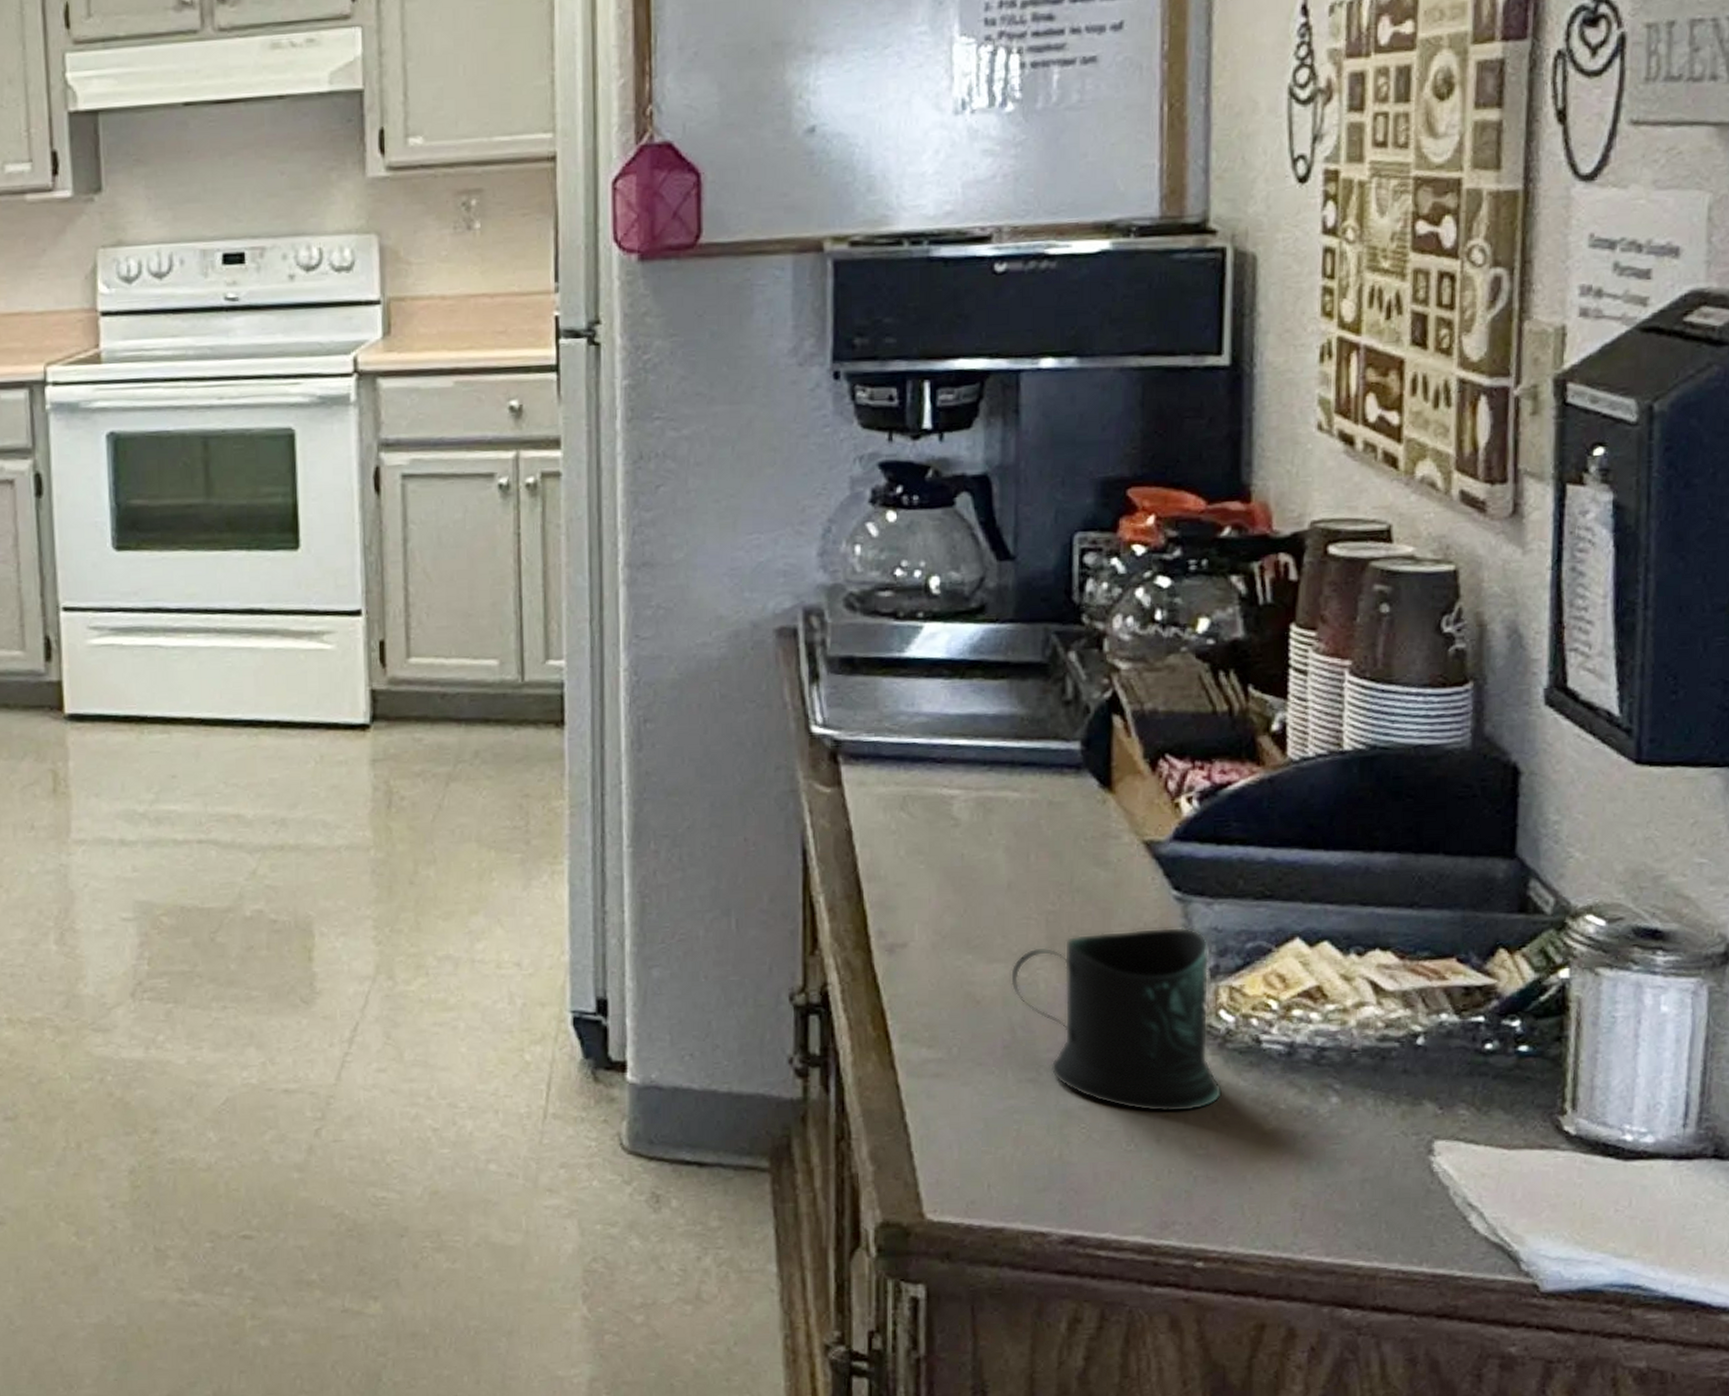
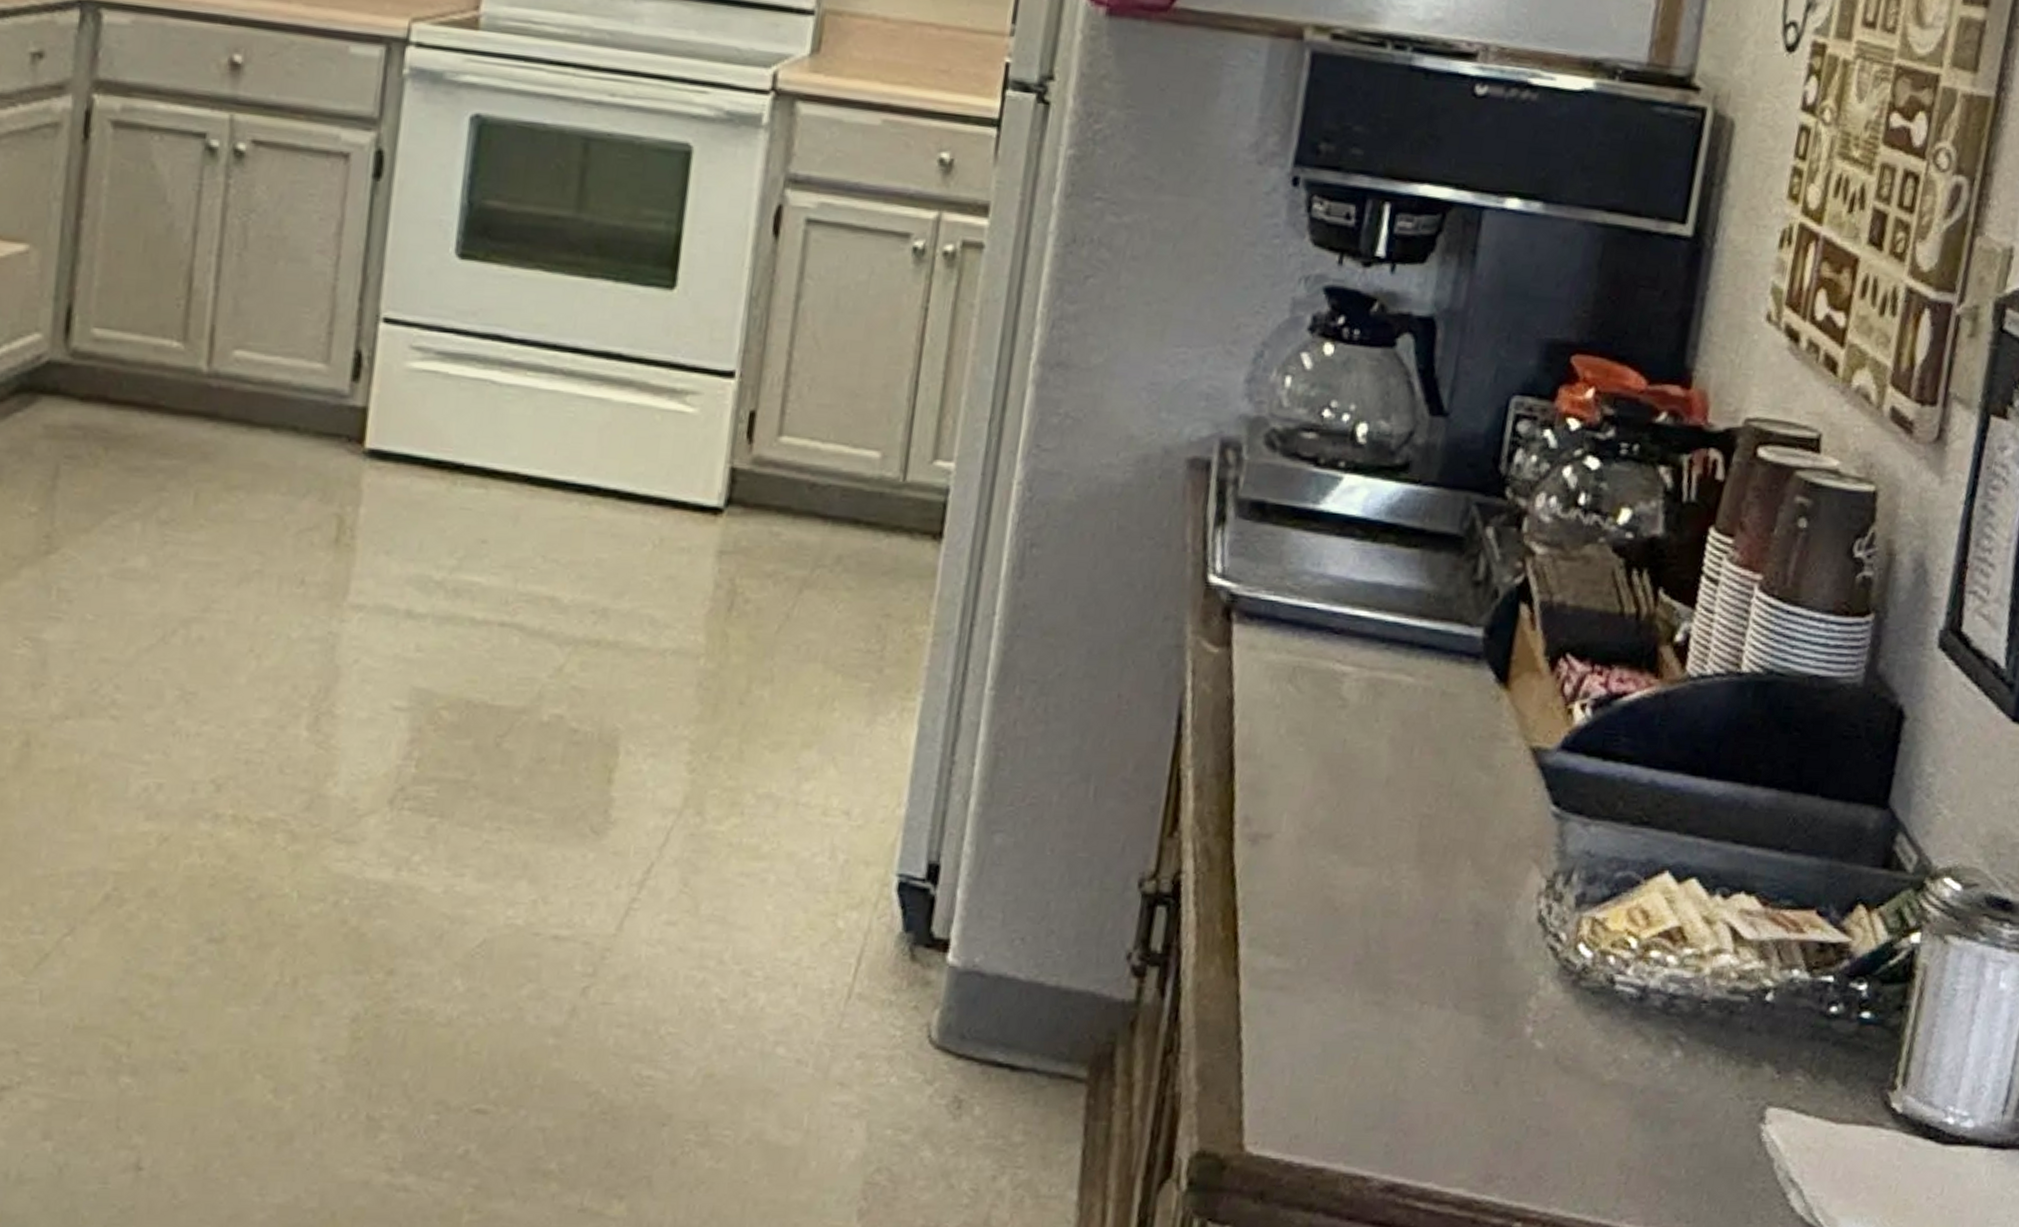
mug: present [1010,926,1223,1113] -> none [1372,844,1579,1054]

